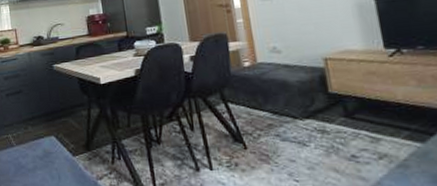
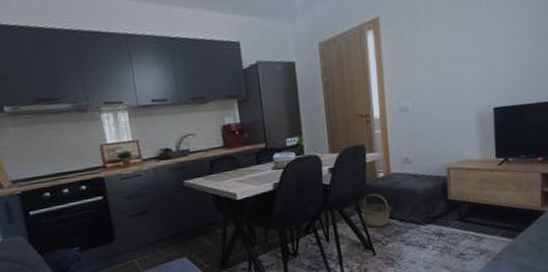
basket: none [226,83,262,119] -> present [361,193,392,228]

